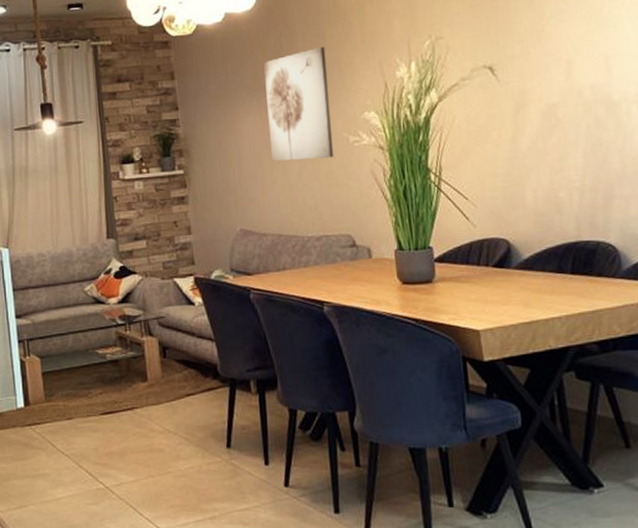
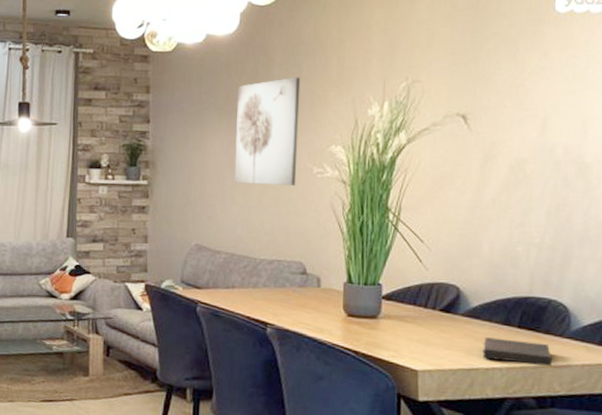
book: none [539,286,610,310] -> present [482,337,553,366]

